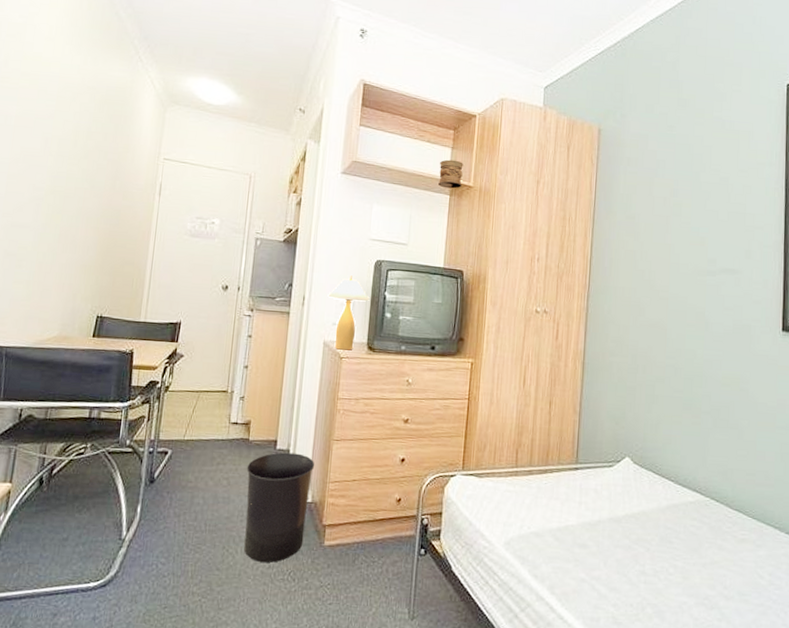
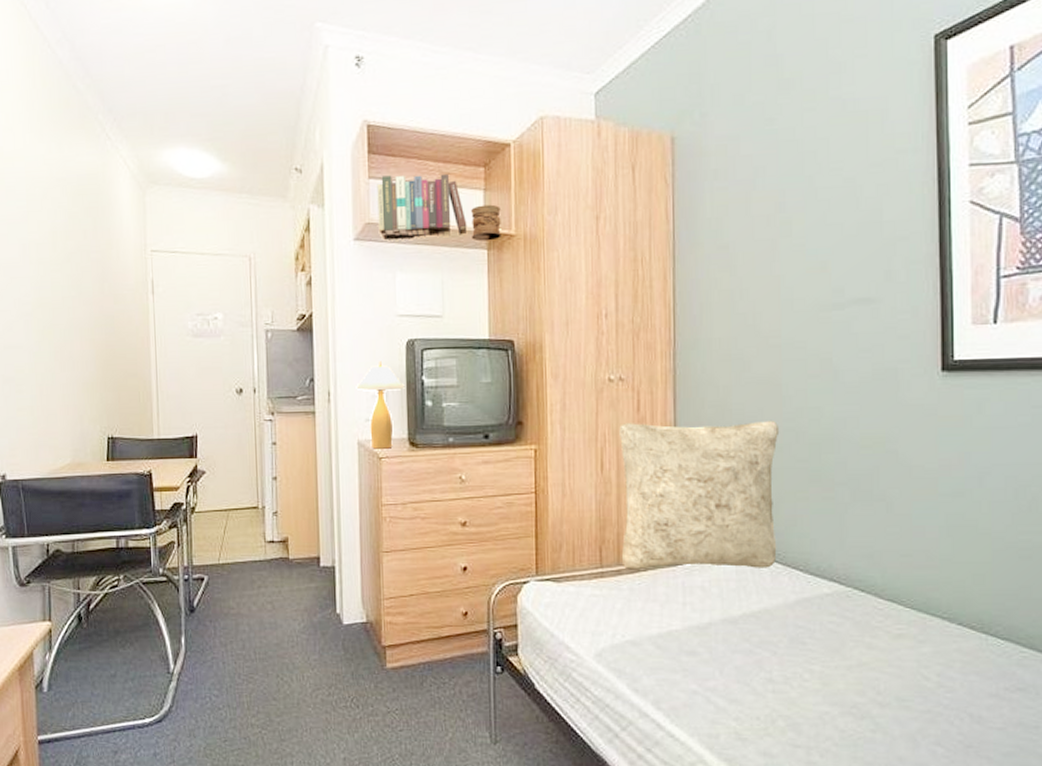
waste bin: present [244,452,315,563] -> none [290,570,366,689]
books: none [363,125,436,181] -> present [377,173,468,241]
pillow: none [533,348,663,477] -> present [619,420,780,570]

